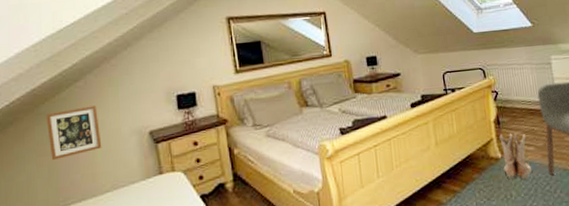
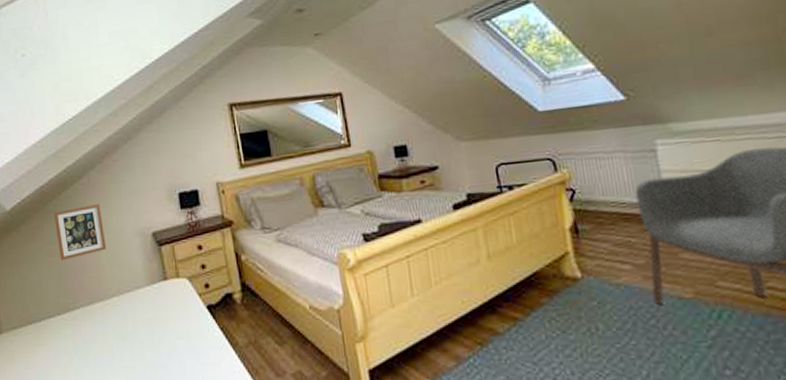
boots: present [499,133,532,180] -> none [578,245,628,309]

